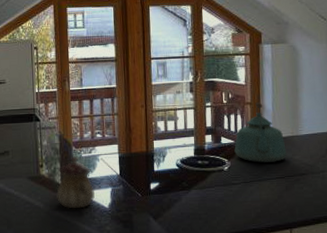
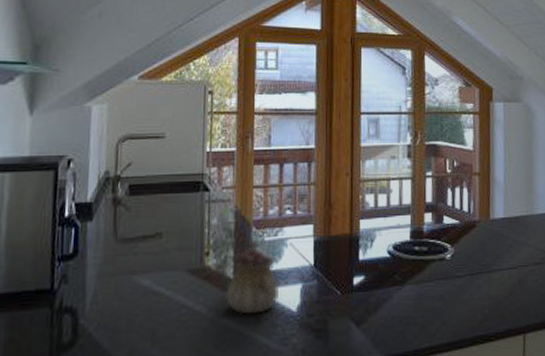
kettle: present [234,101,287,163] -> none [459,171,520,249]

